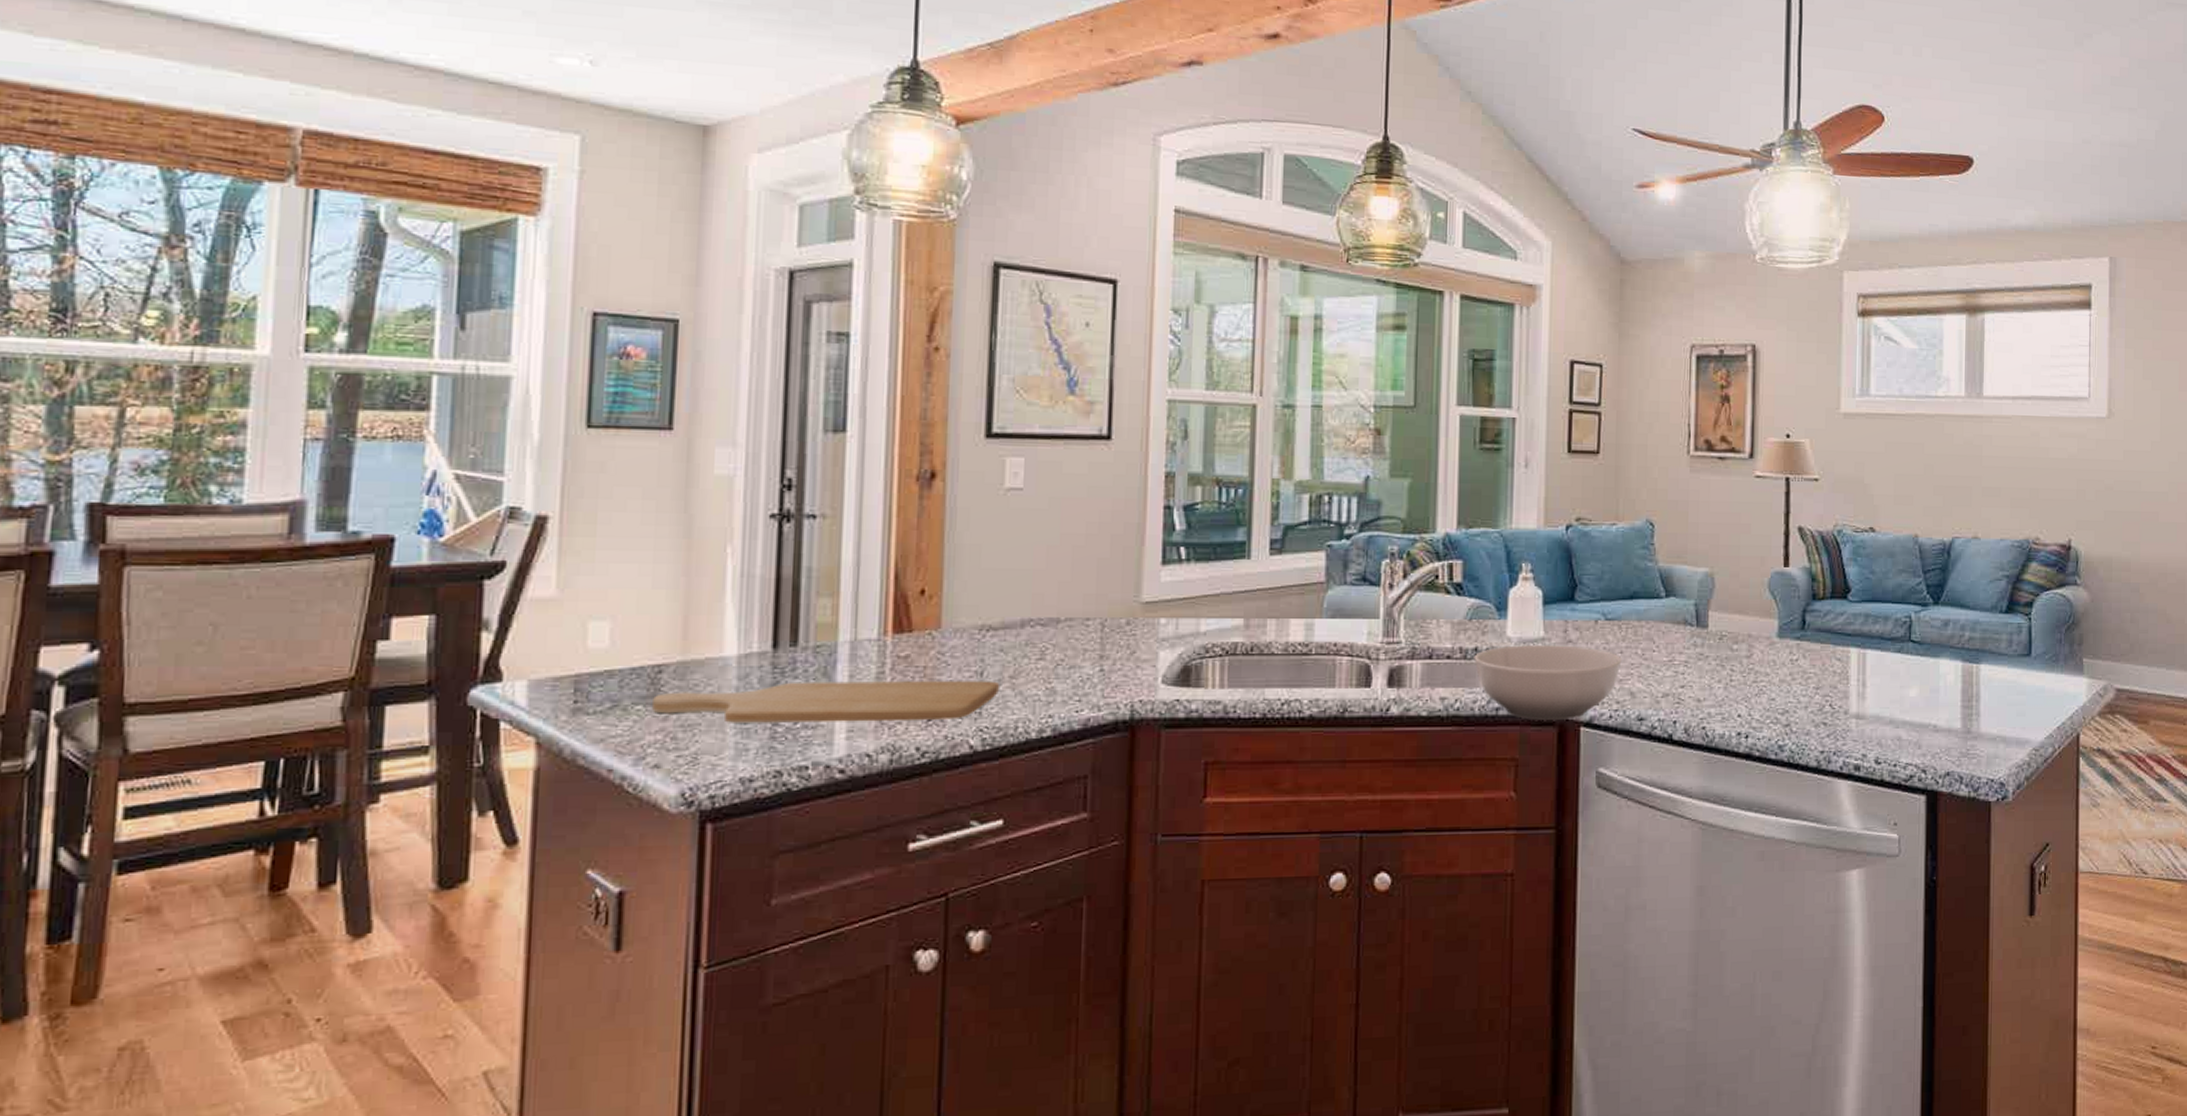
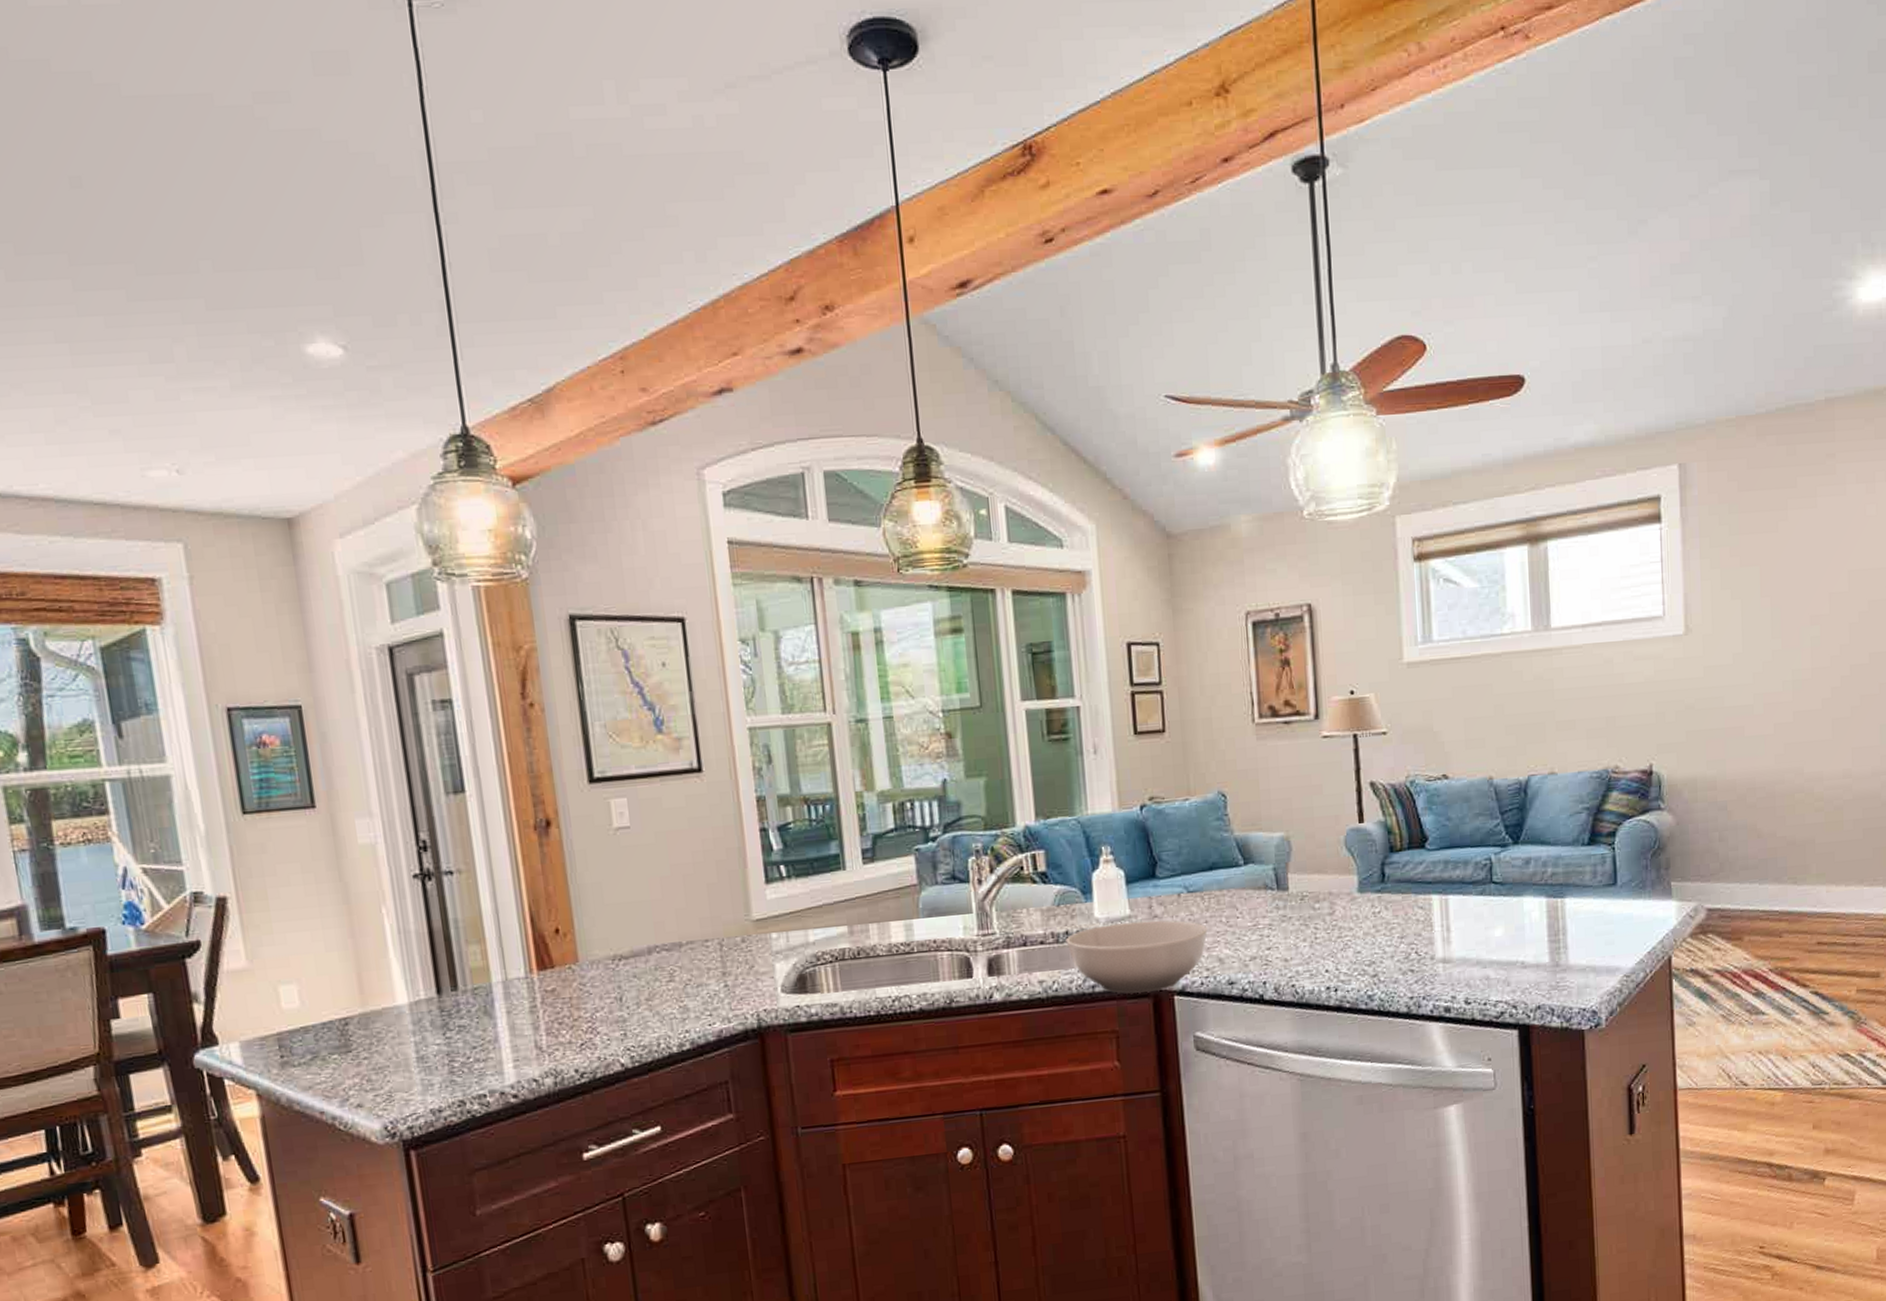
chopping board: present [652,681,1000,723] -> none [345,1004,639,1063]

